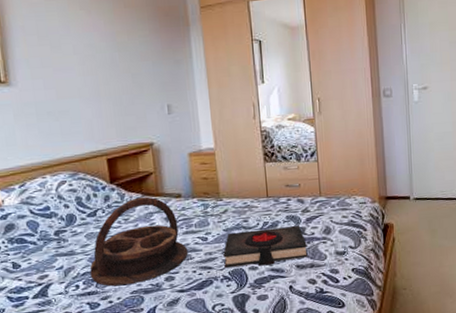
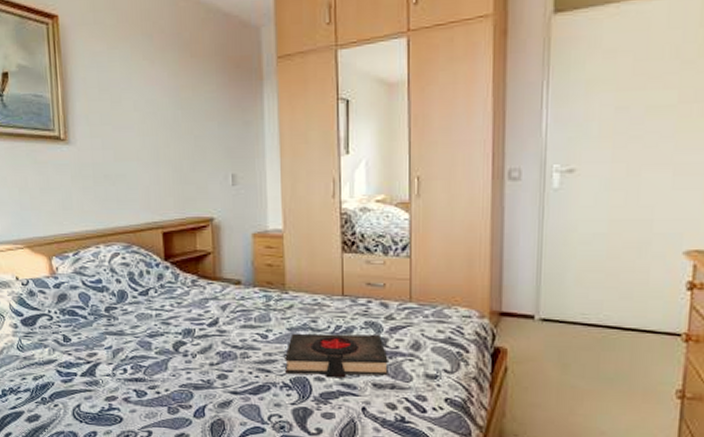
serving tray: present [89,196,188,287] -> none [138,279,245,377]

